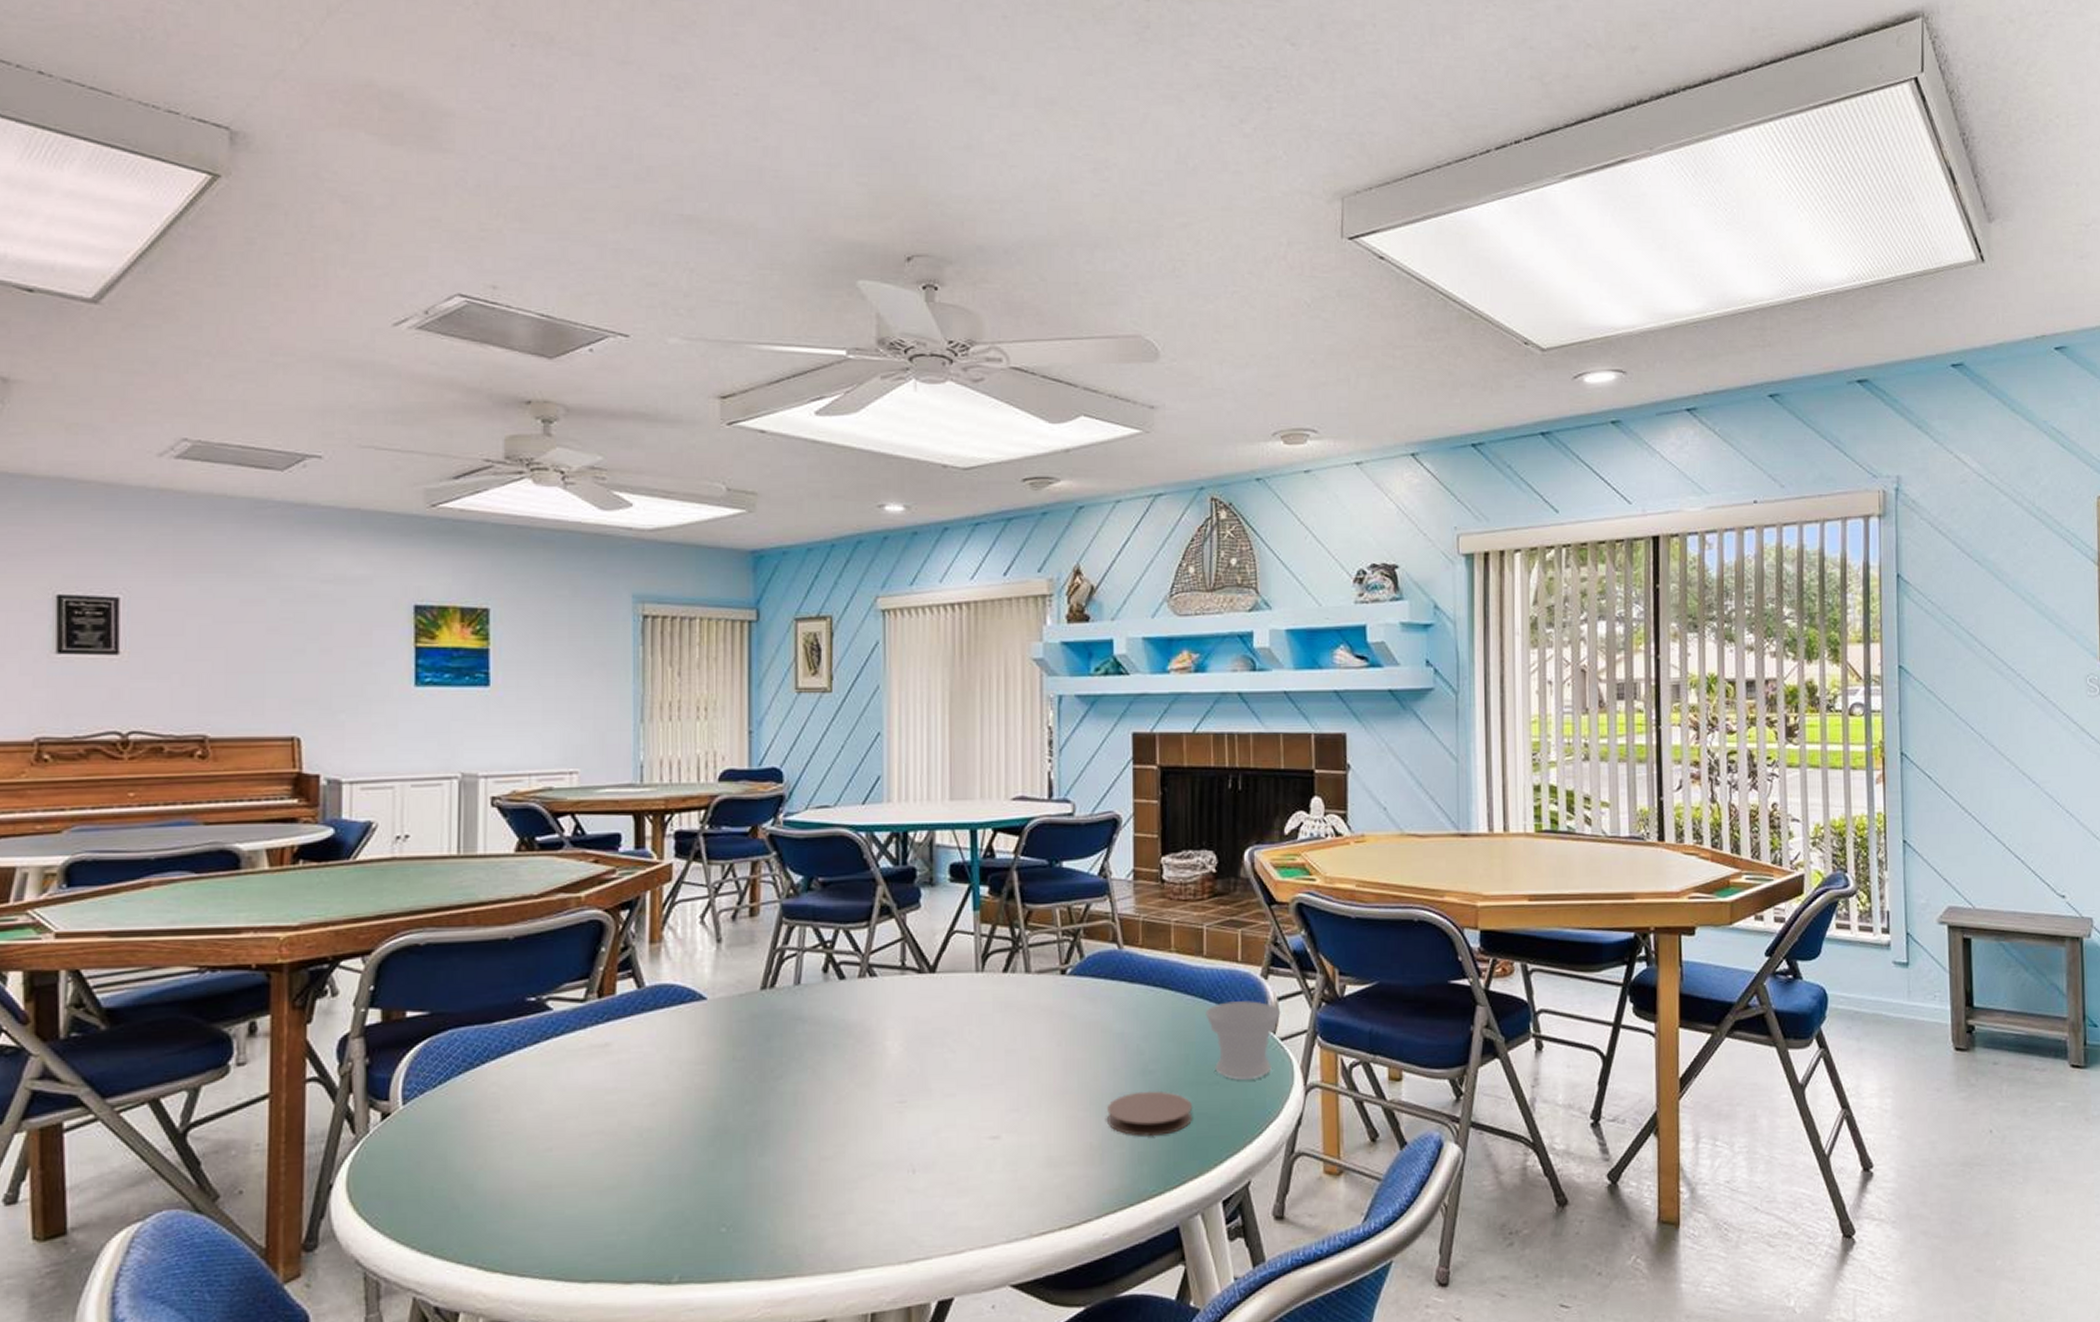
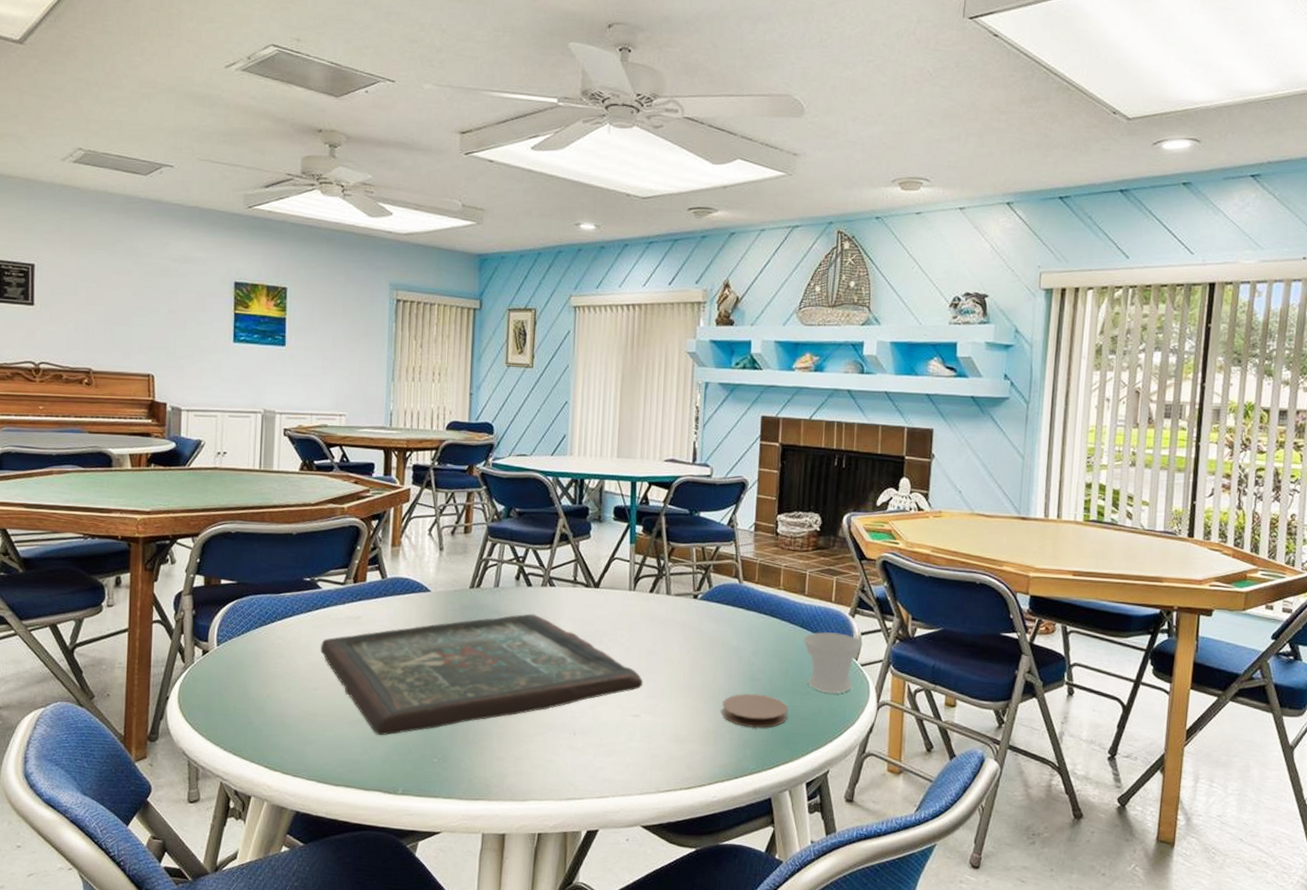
board game: none [554,1015,1002,1205] -> present [321,614,643,736]

